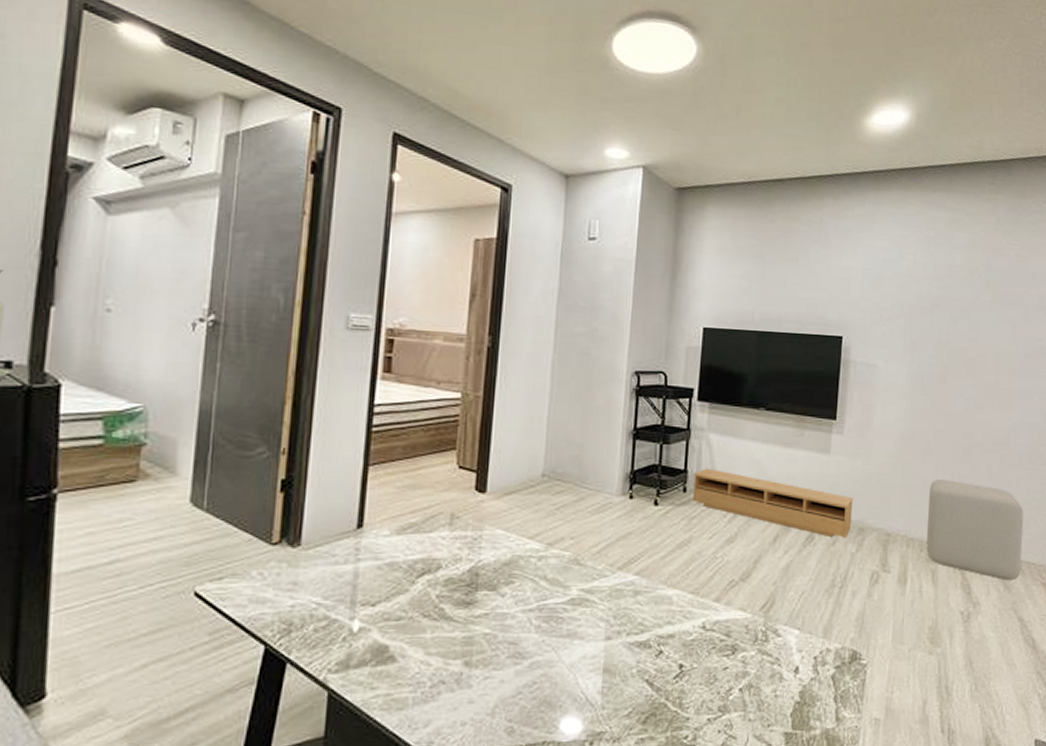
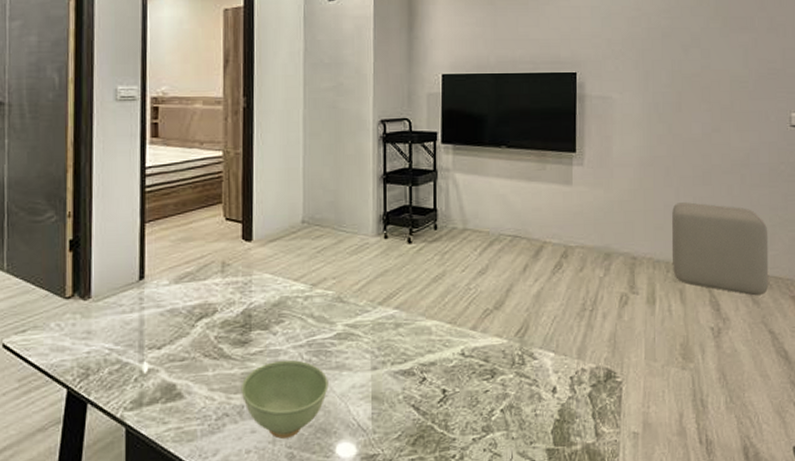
bowl: none [460,624,558,711] -> present [241,359,329,439]
tv stand: present [693,468,853,538] -> none [443,206,598,264]

